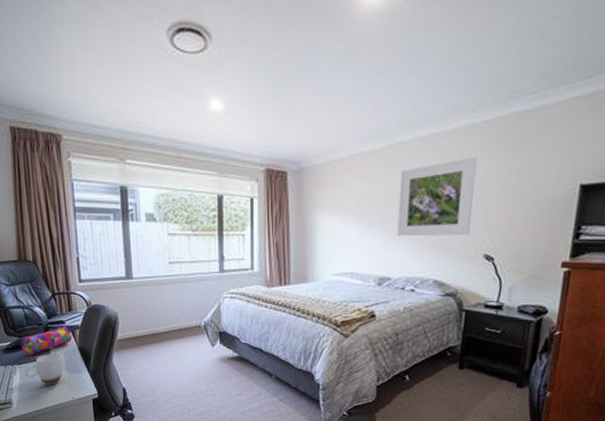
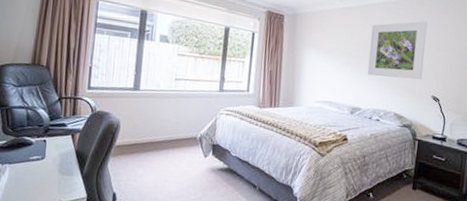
pencil case: present [20,325,72,355] -> none [16,128,71,156]
mug: present [24,353,64,386] -> none [14,154,58,188]

